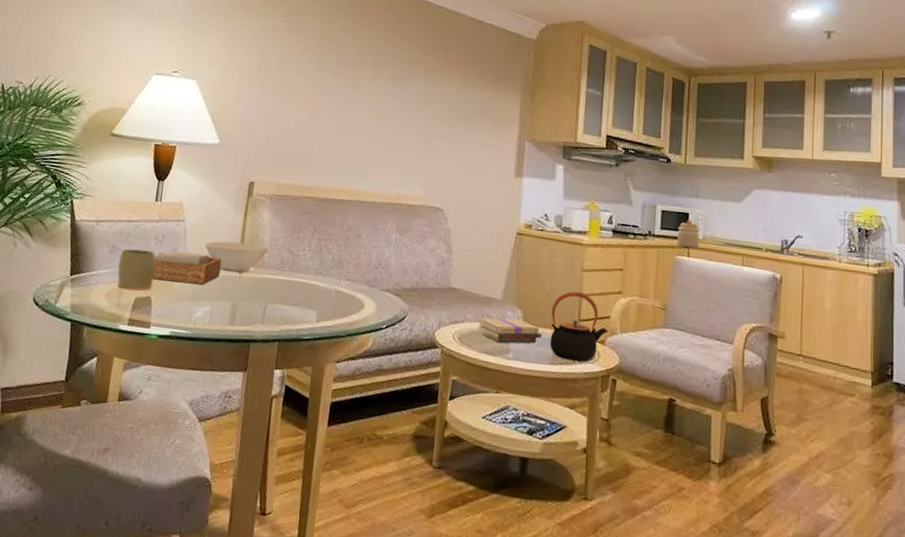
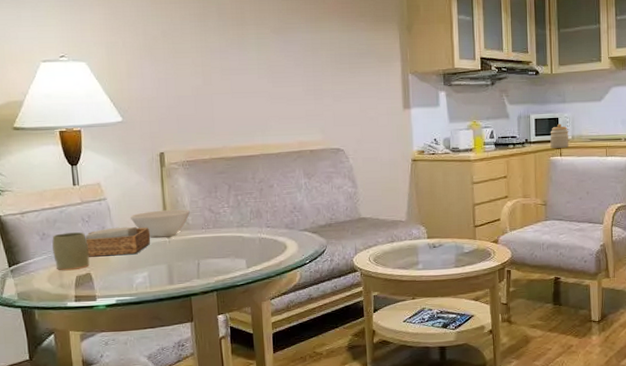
books: present [478,318,542,344] -> none [389,235,444,258]
teapot: present [549,291,609,362] -> none [450,202,500,262]

